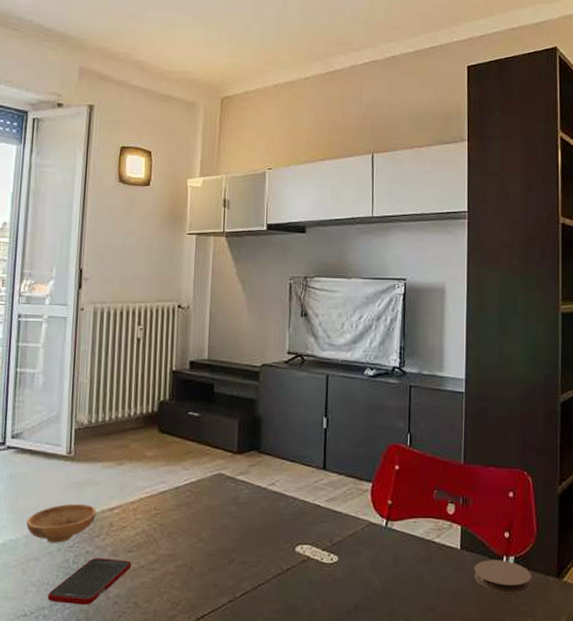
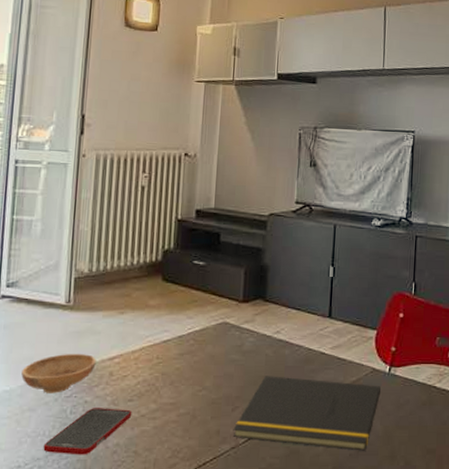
notepad: none [230,528,379,607] -> present [233,376,382,451]

